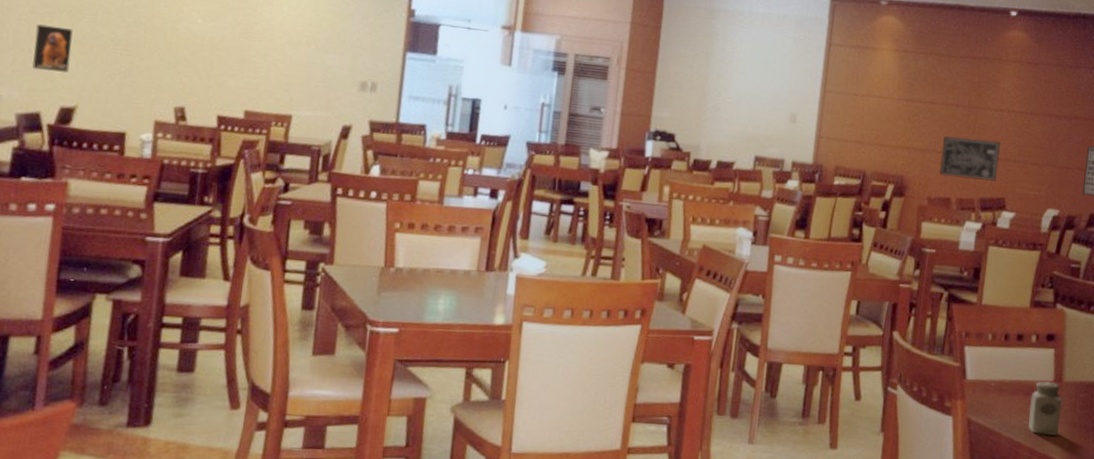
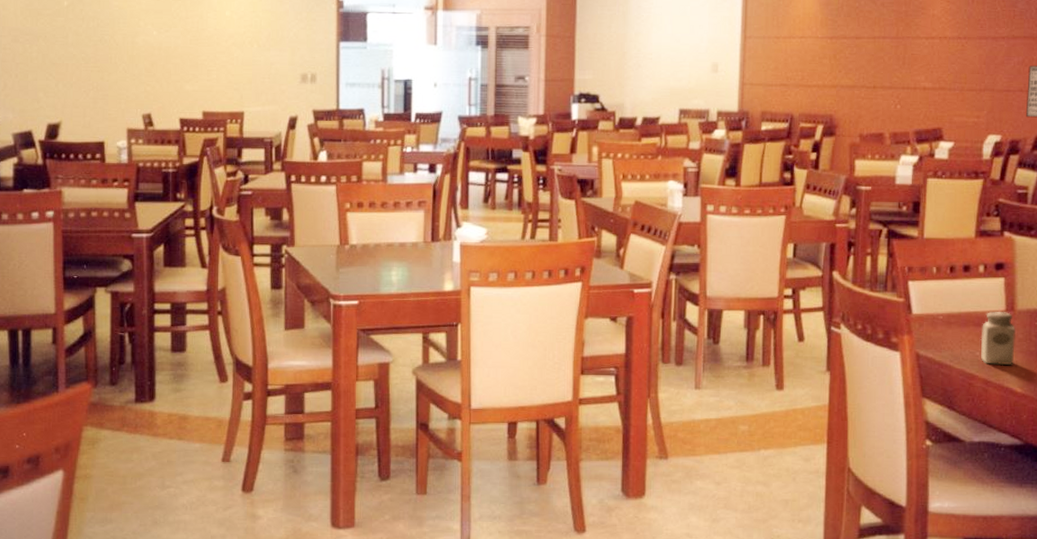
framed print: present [32,24,73,73] -> none [19,51,51,93]
wall art: present [939,136,1000,181] -> none [869,70,933,112]

